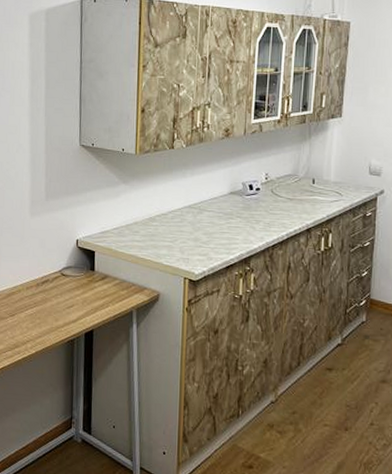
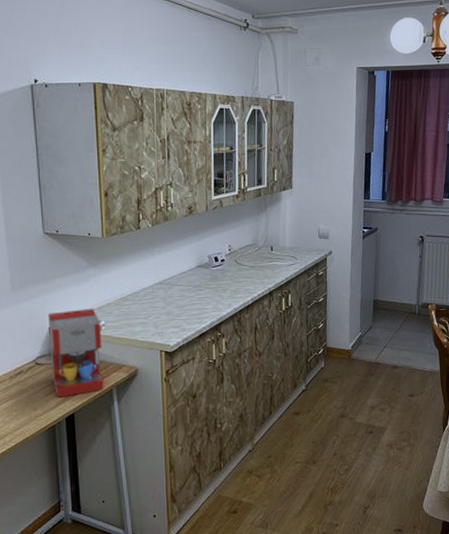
coffee maker: none [75,225,132,312] -> present [48,308,106,398]

